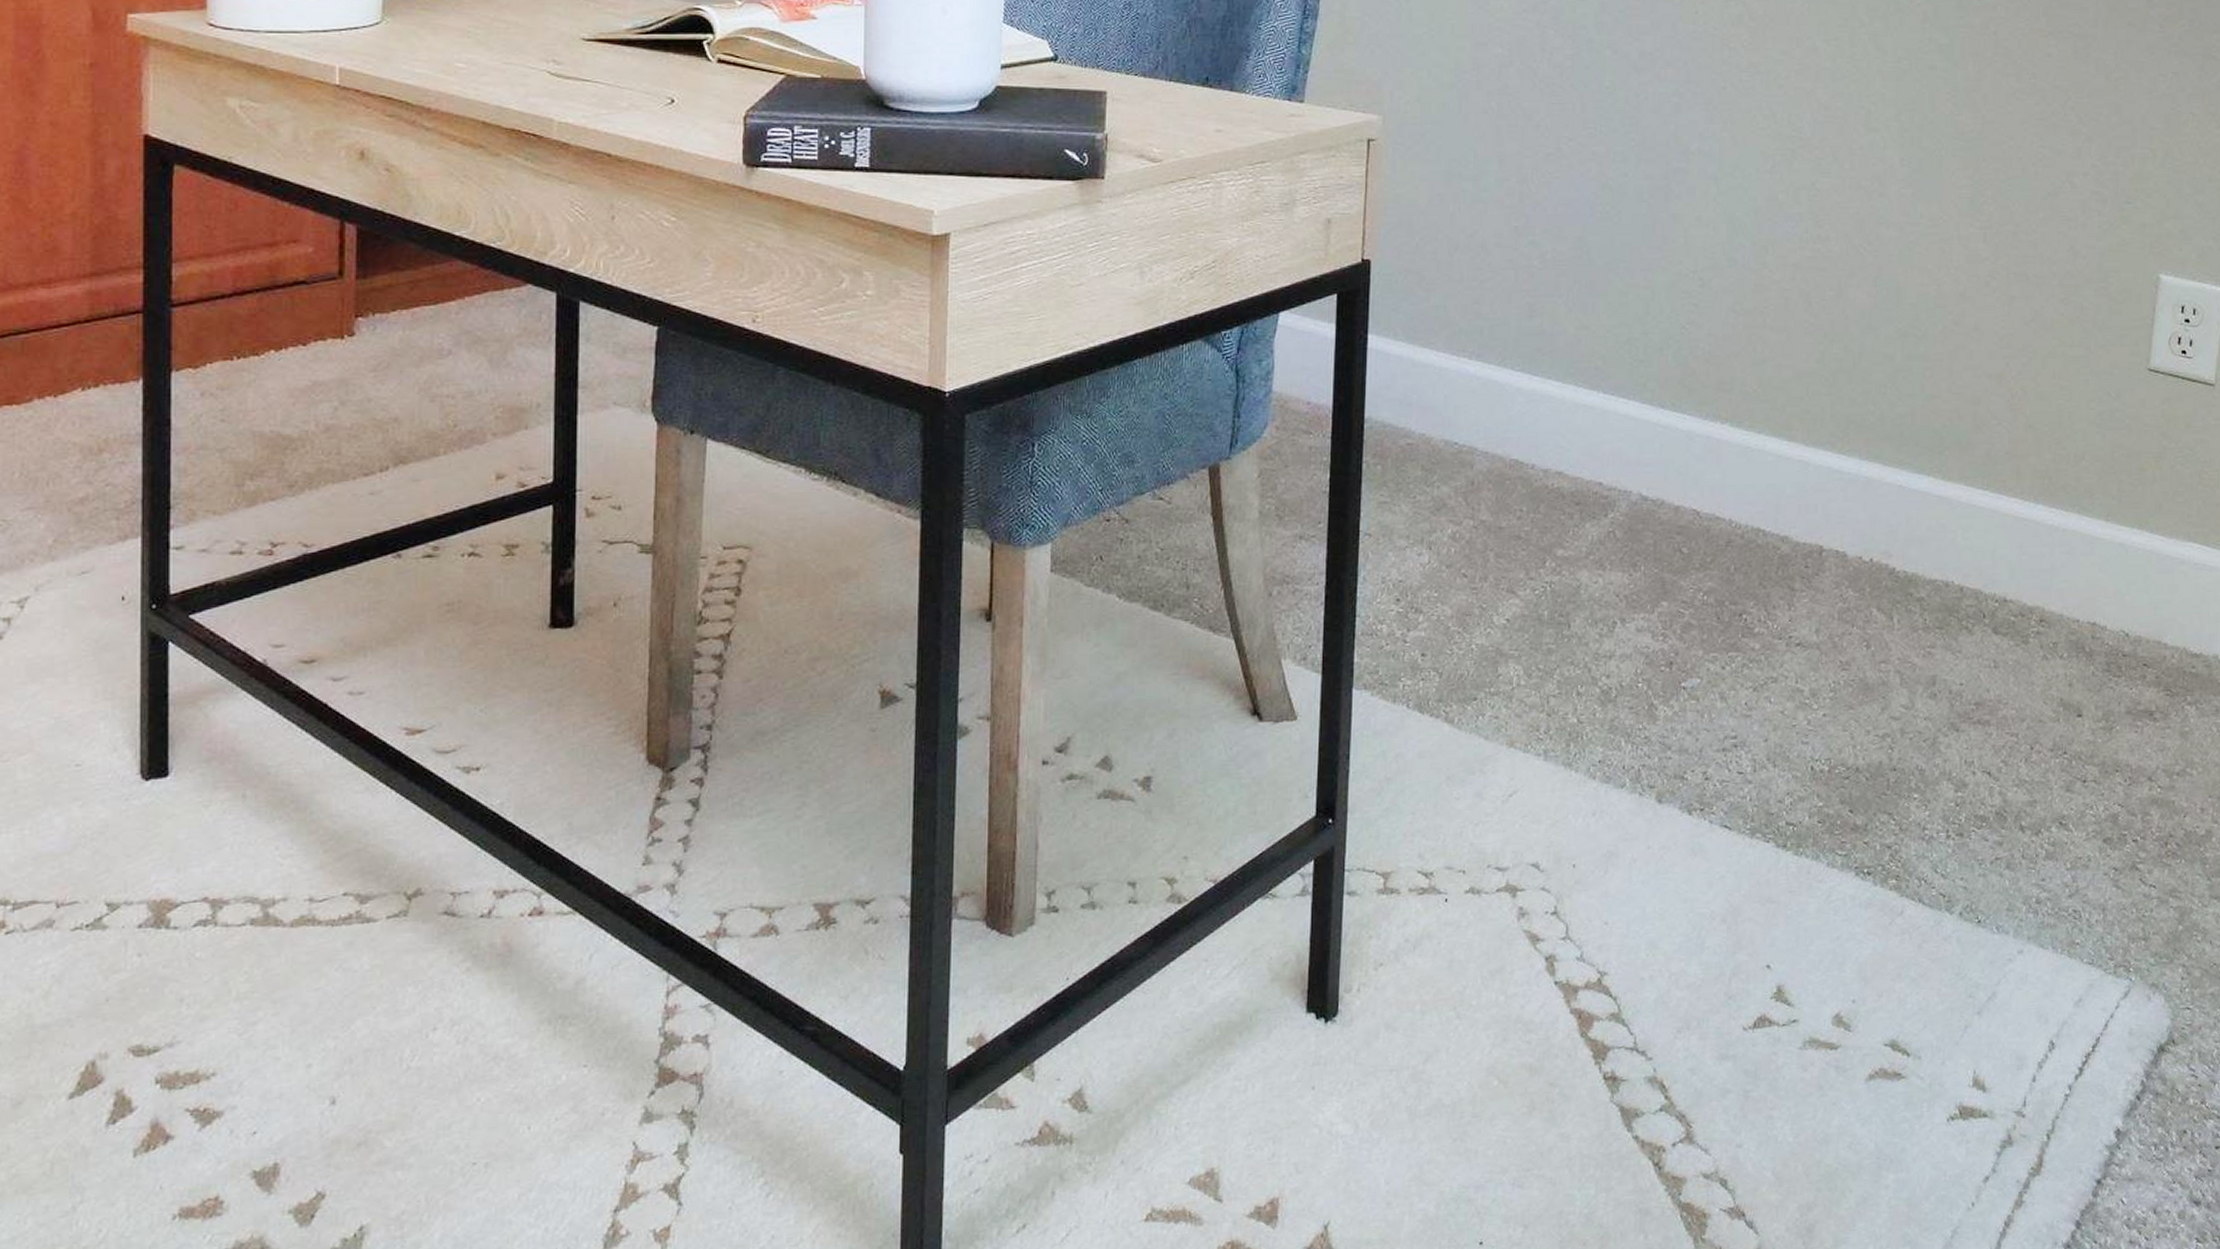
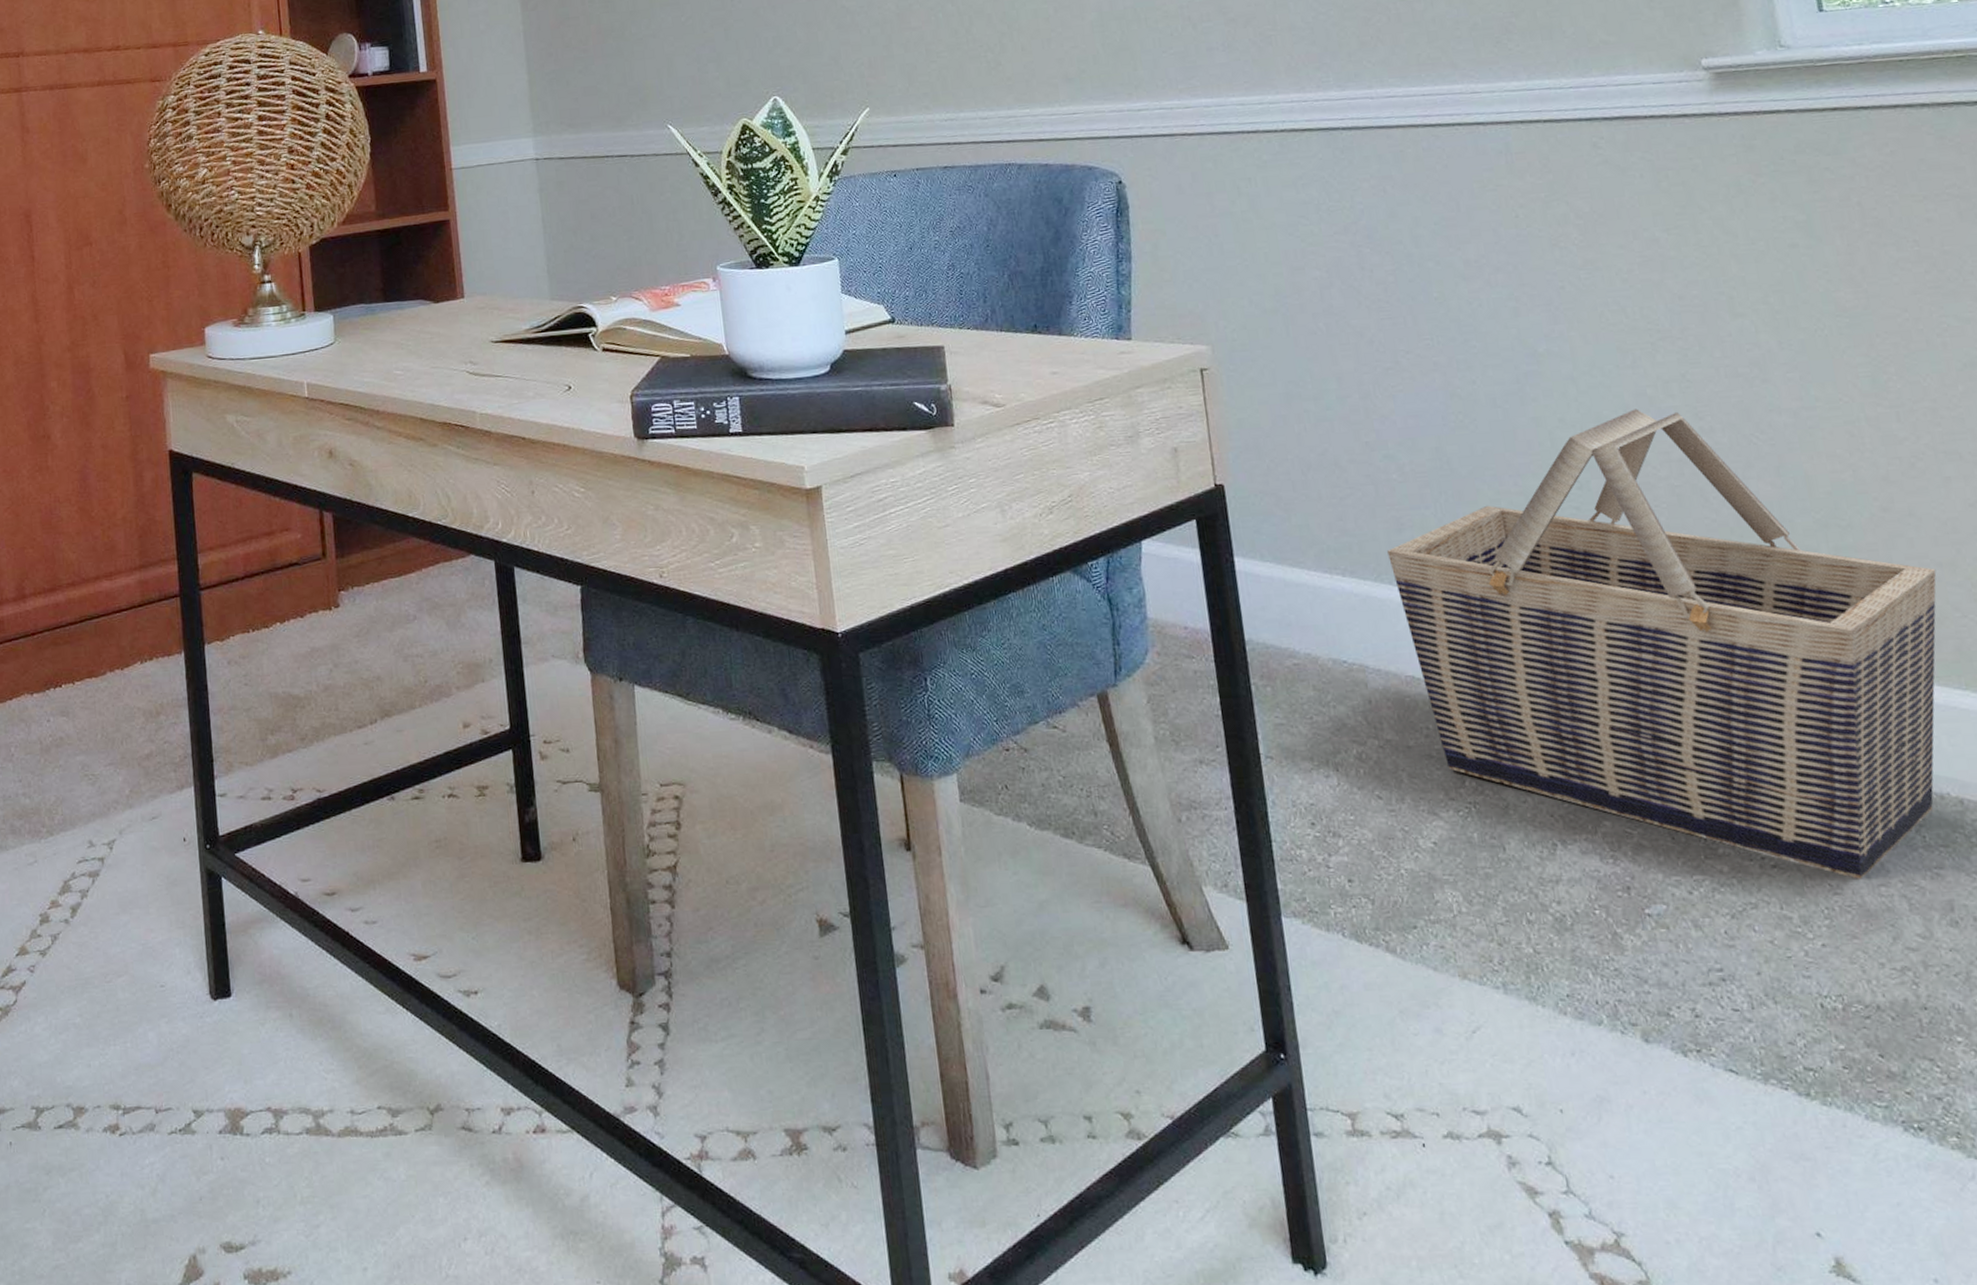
basket: none [1515,212,1986,657] -> present [1387,409,1937,879]

